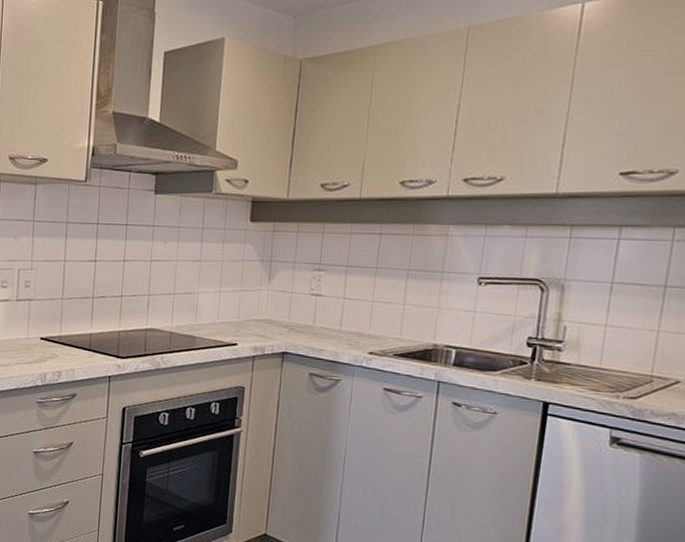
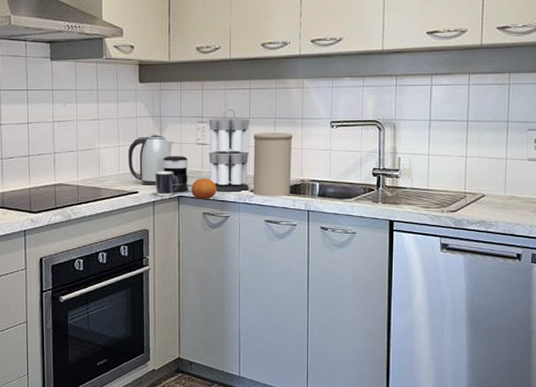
kettle: none [229,281,282,339] -> present [128,135,172,186]
mug: none [257,322,285,351] -> present [155,171,178,196]
coffee maker: none [268,305,301,350] -> present [163,155,193,193]
fruit: none [297,333,330,359] -> present [190,178,218,200]
spice rack: none [321,255,377,353] -> present [208,108,250,192]
canister: none [372,286,429,363] -> present [253,133,293,196]

